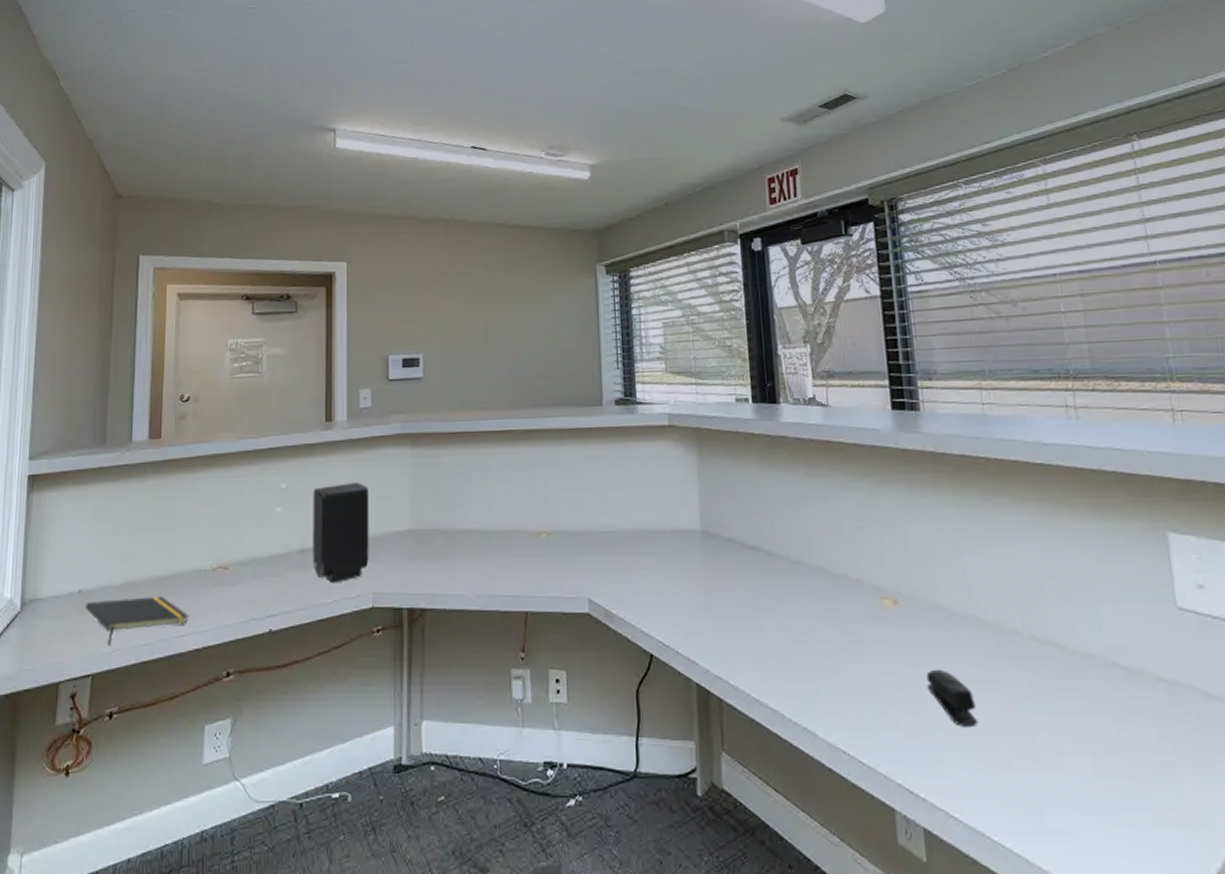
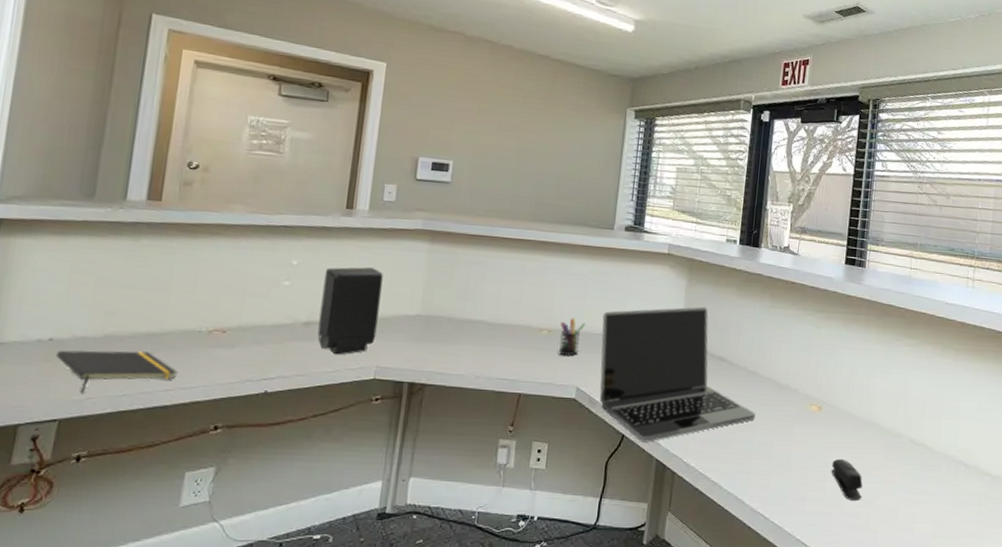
pen holder: none [560,515,588,562] -> present [559,318,586,356]
laptop: none [605,485,811,662] -> present [599,306,755,442]

